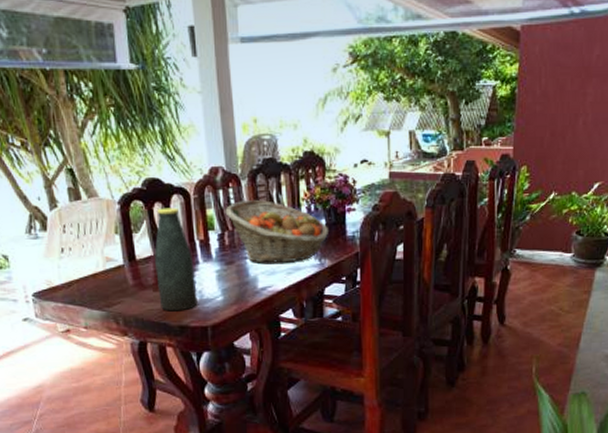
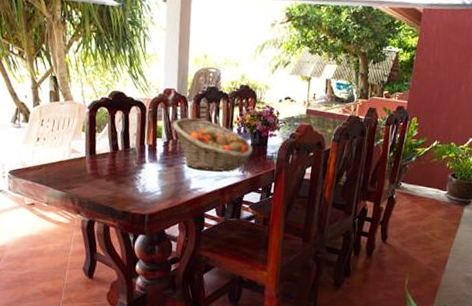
bottle: present [154,207,198,311] -> none [110,115,142,199]

